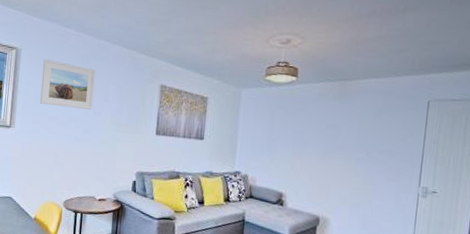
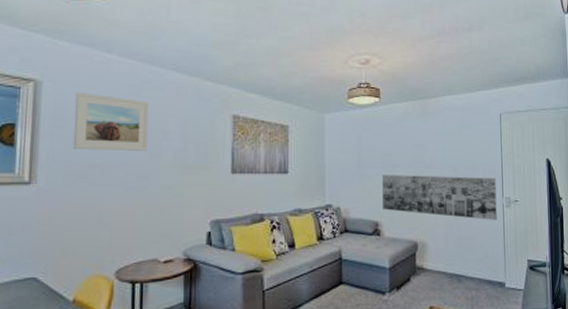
wall art: none [288,150,414,208] -> present [383,175,497,220]

